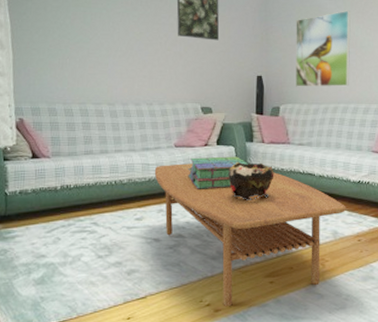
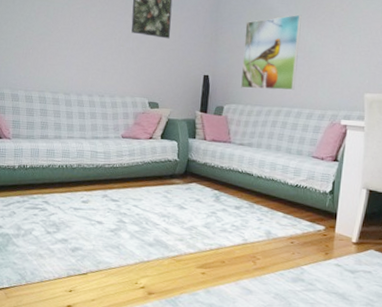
coffee table: present [154,163,346,307] -> none [101,153,282,292]
stack of books: present [188,156,248,189] -> none [132,149,189,180]
decorative bowl: present [228,161,274,200] -> none [169,156,214,194]

